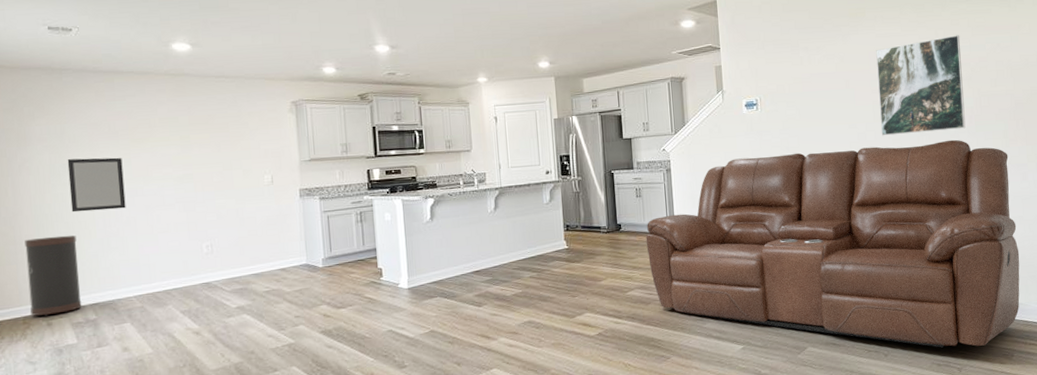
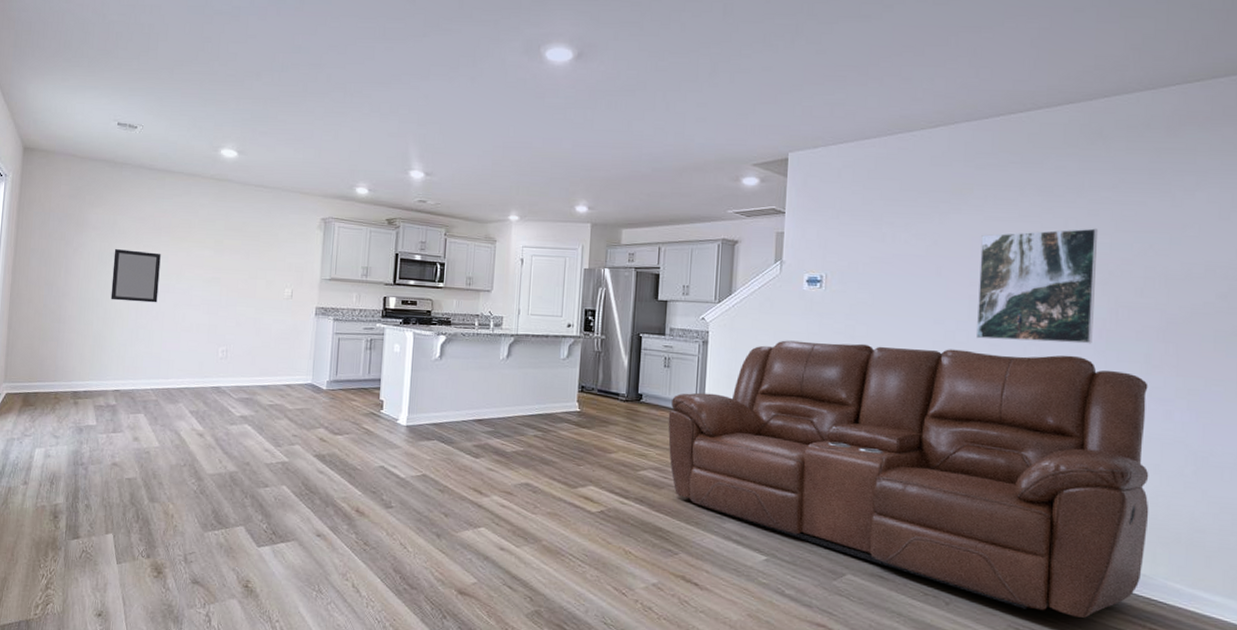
trash can: present [25,235,82,316] -> none [62,319,111,395]

